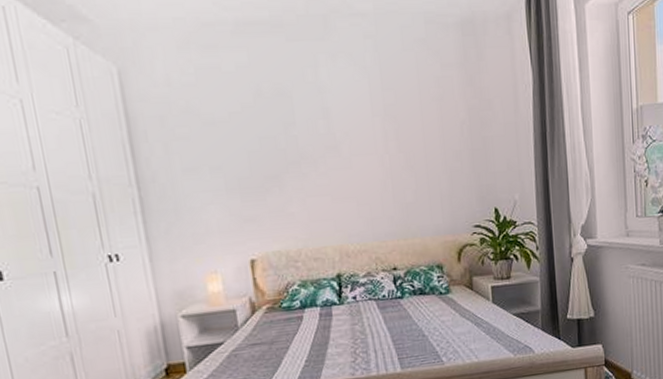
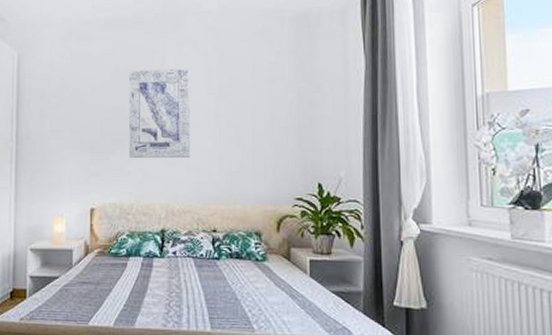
wall art: none [274,85,360,198] -> present [128,68,190,159]

